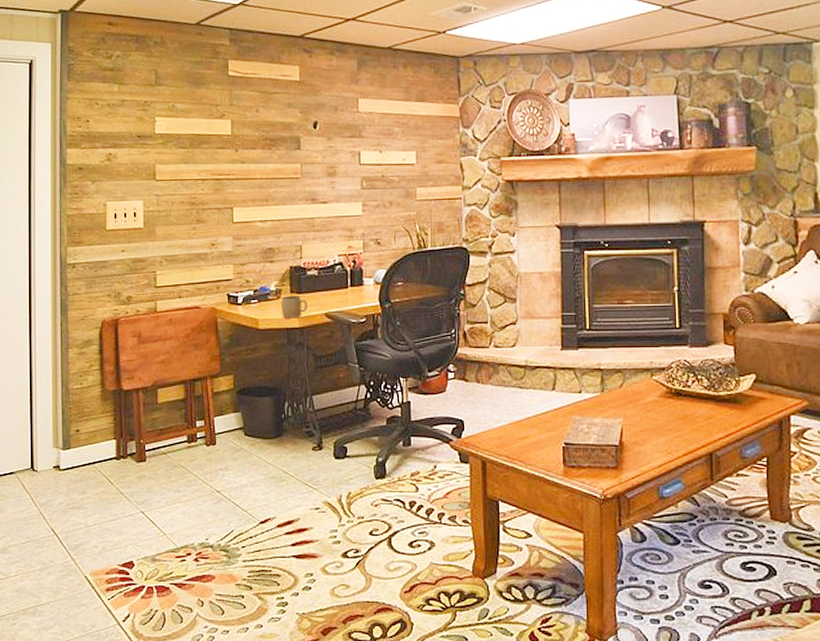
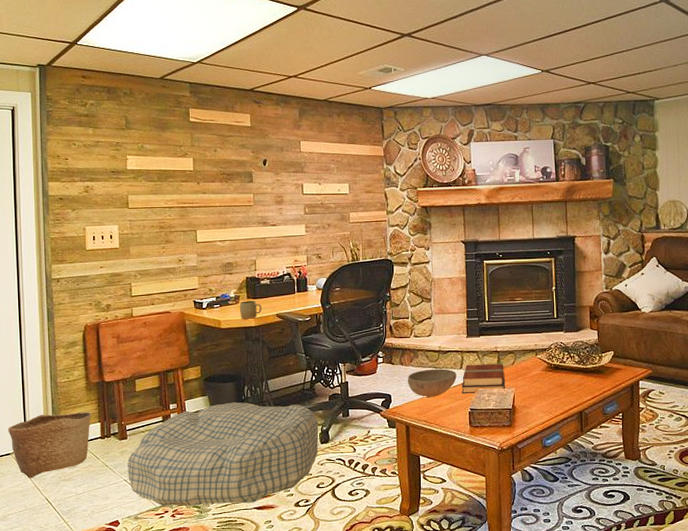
basket: none [12,426,106,504] -> present [7,412,92,478]
dog bed: none [145,421,373,549] -> present [127,402,319,506]
bowl: none [485,389,548,426] -> present [408,369,457,398]
books: none [553,385,610,423] -> present [461,363,505,393]

